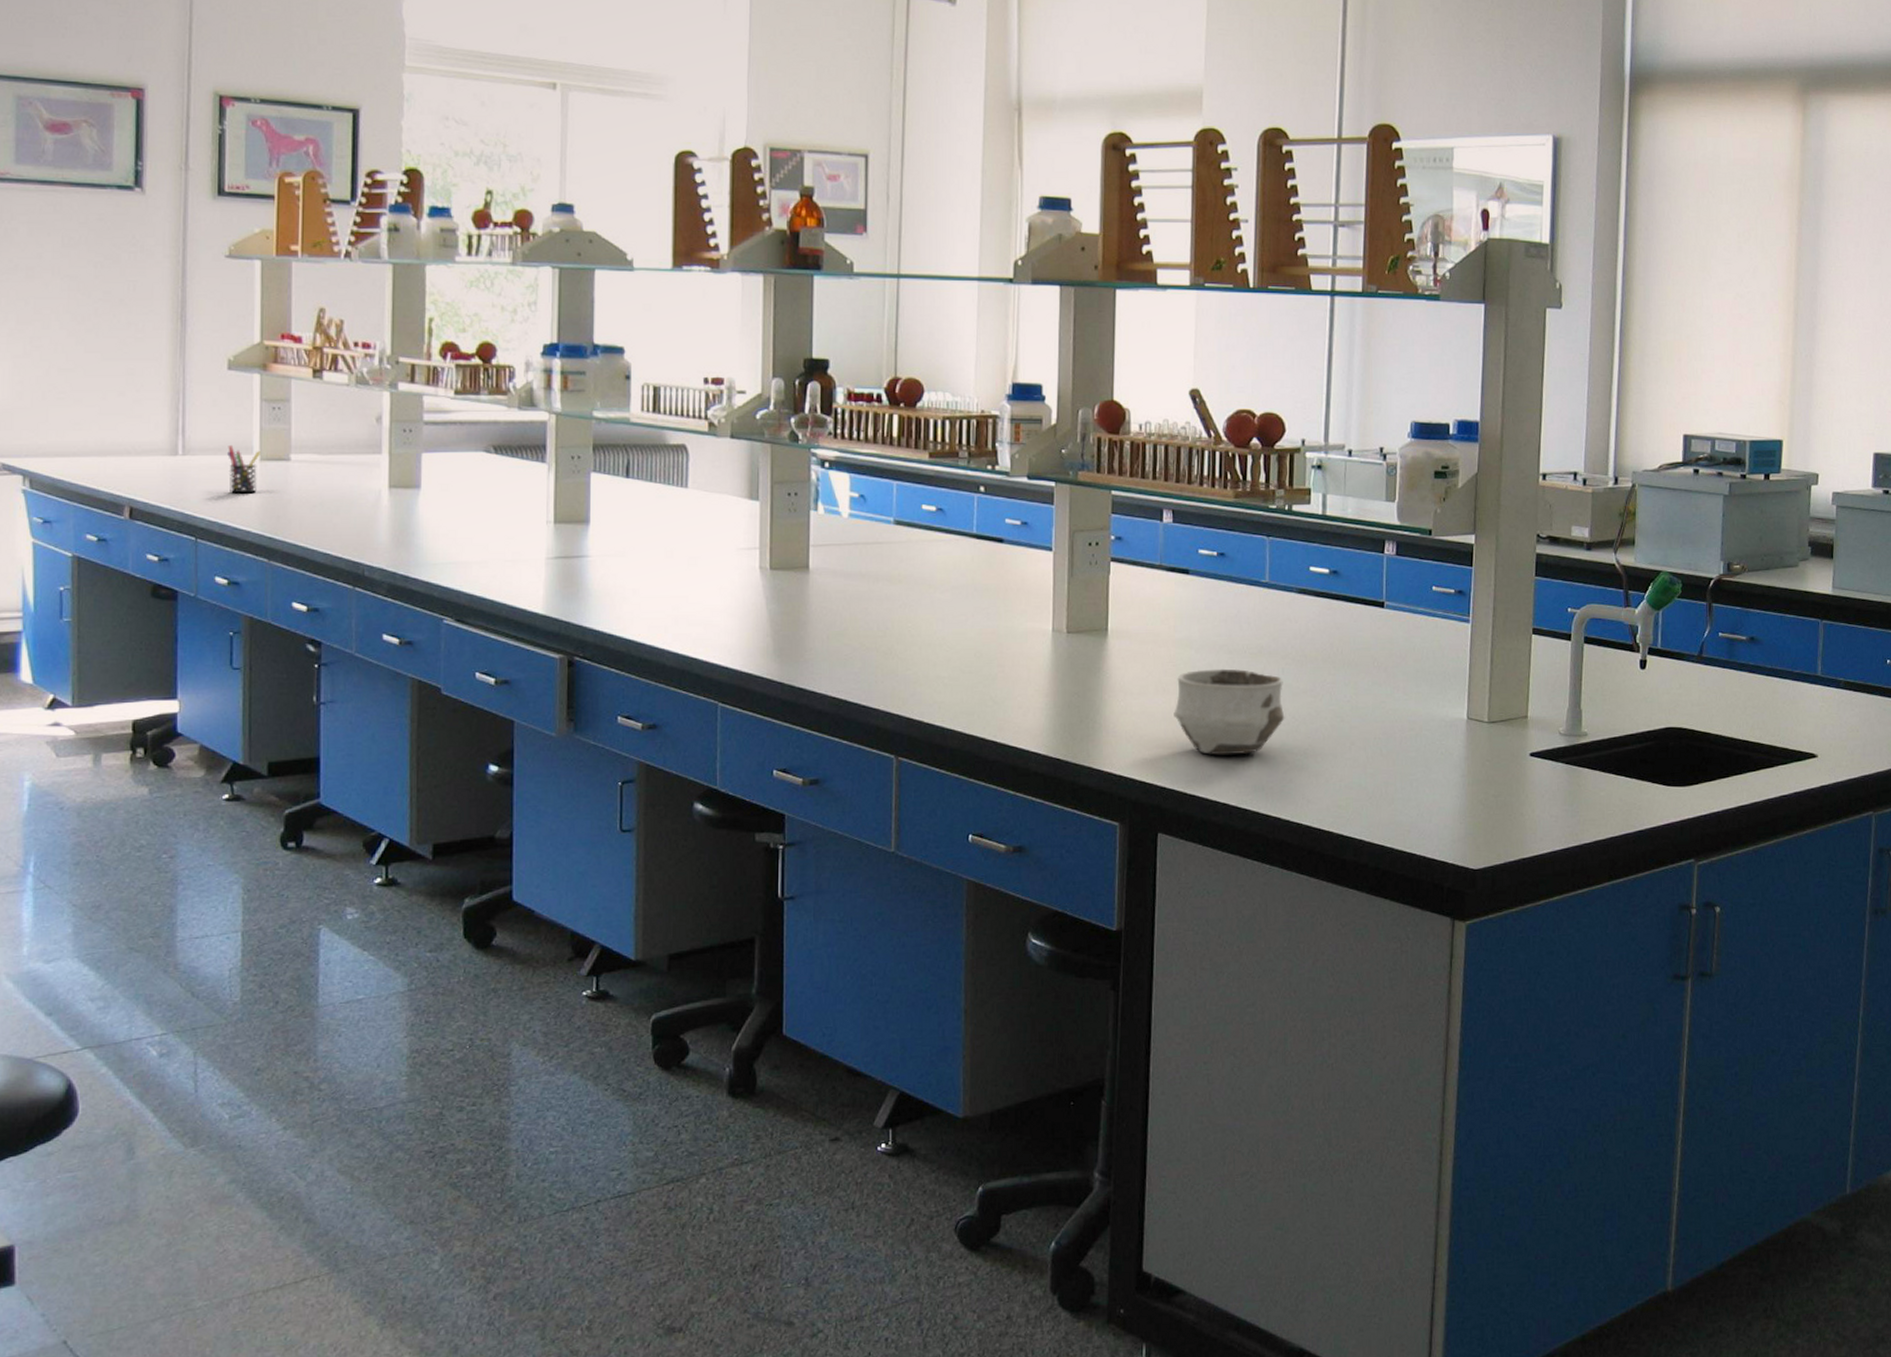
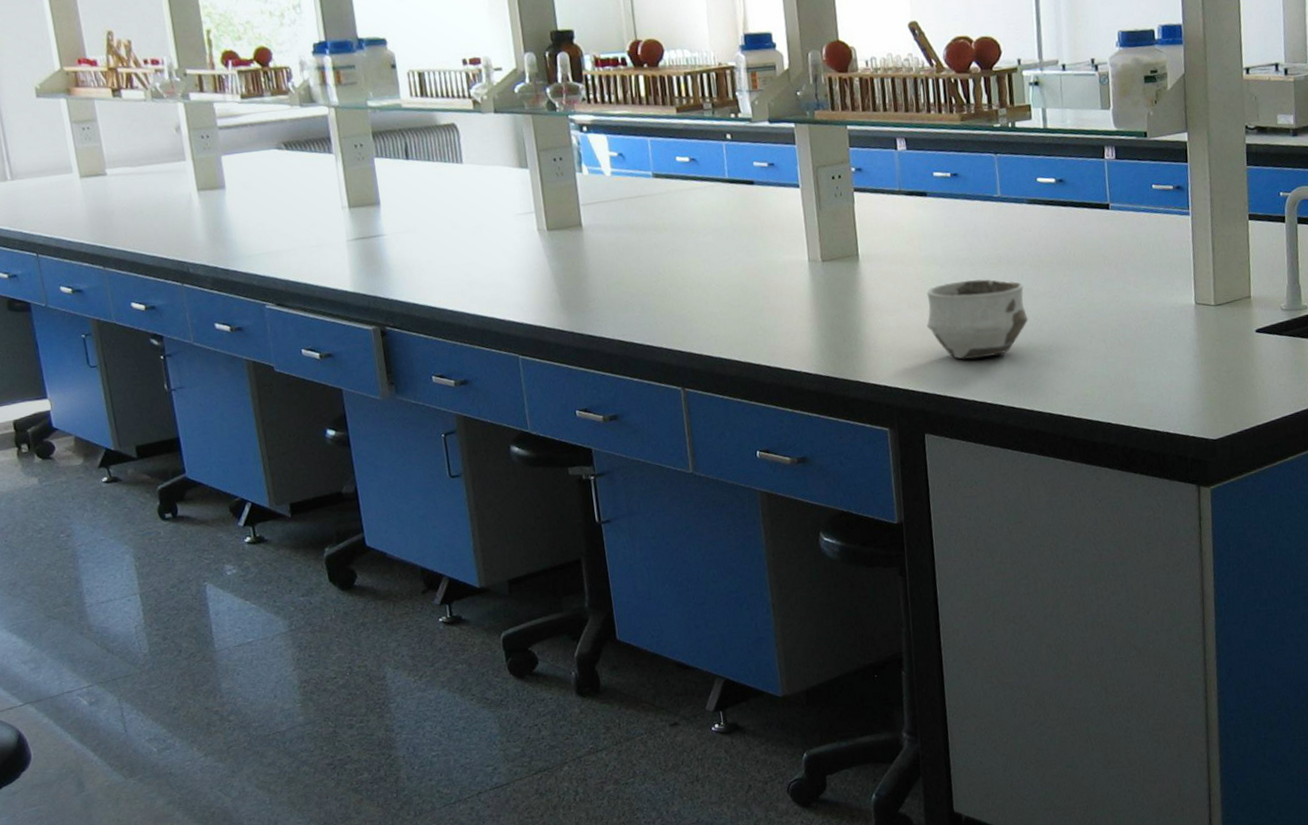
pen holder: present [227,444,260,494] -> none [49,166,82,210]

